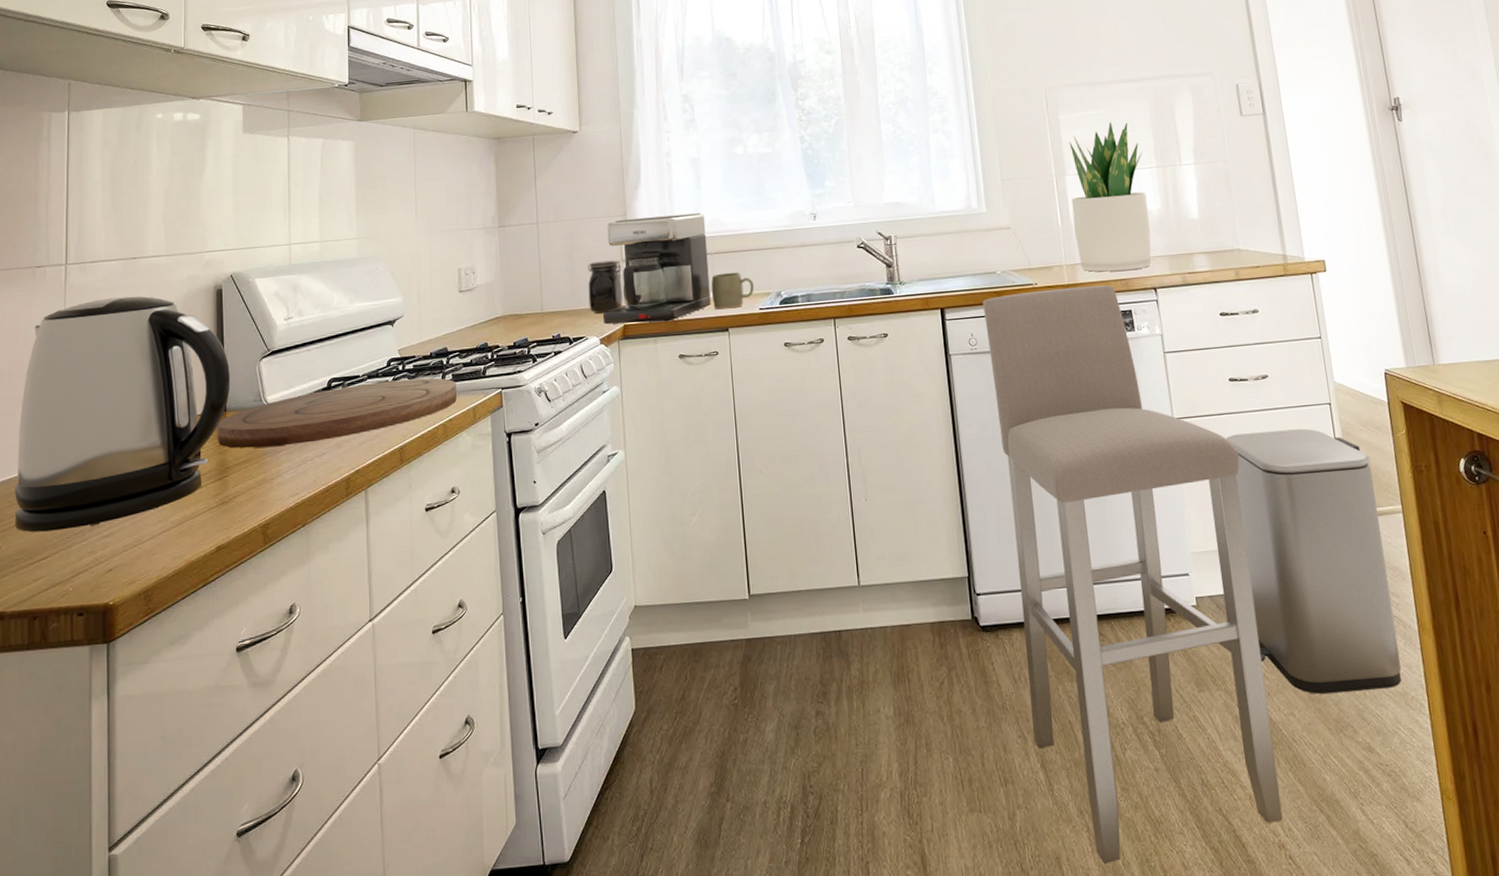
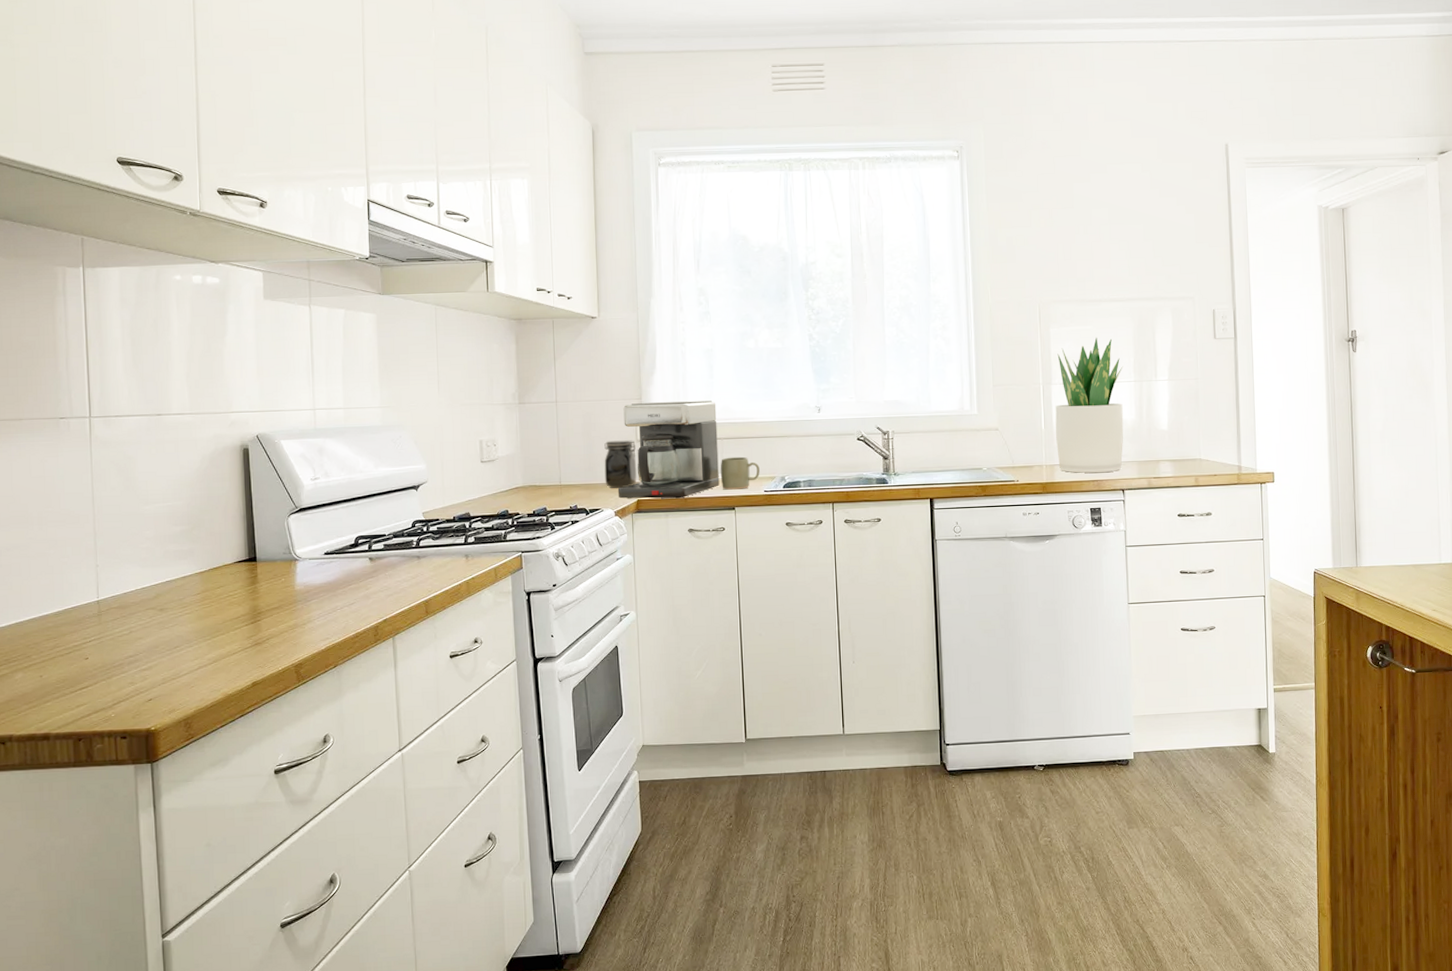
kettle: present [14,296,231,533] -> none [52,451,260,664]
cutting board: present [217,378,457,449] -> none [248,539,479,596]
bar stool: present [983,285,1283,864] -> none [969,484,1188,961]
pedal bin: present [1225,428,1402,694] -> none [1172,616,1299,833]

